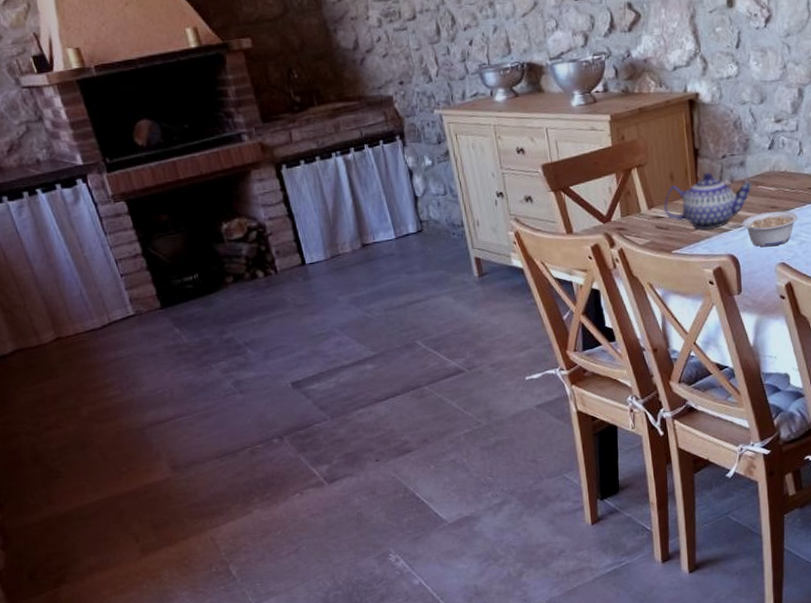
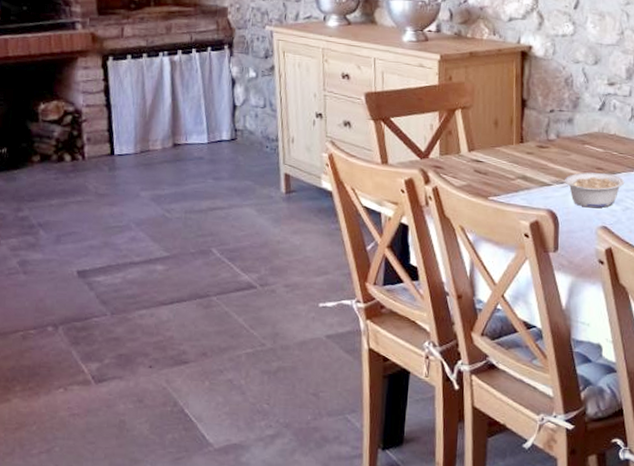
teapot: present [663,172,752,230] -> none [484,124,579,181]

